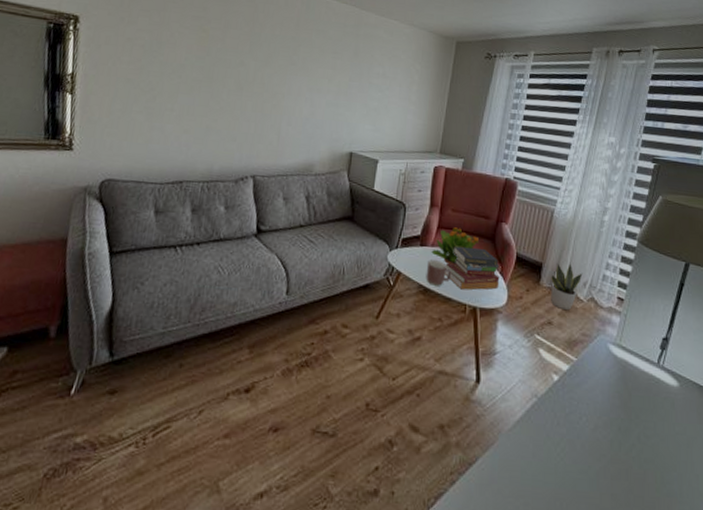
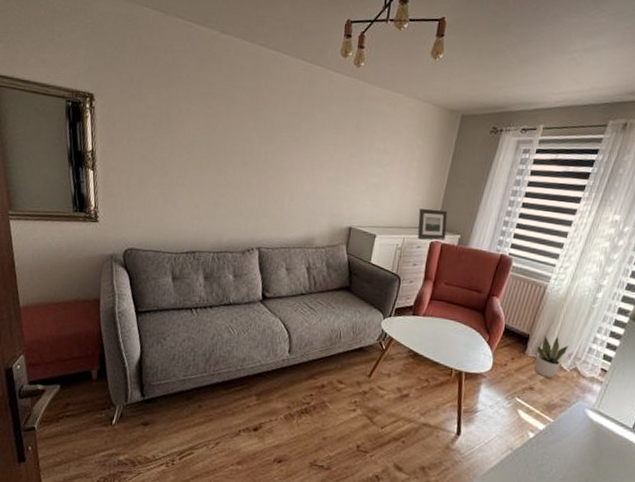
picture frame: none [420,132,450,165] -> present [417,208,448,240]
mug: present [426,260,452,286] -> none [416,328,441,352]
potted flower: present [431,227,479,265] -> none [422,299,469,334]
books: present [445,247,500,290] -> none [434,317,487,357]

